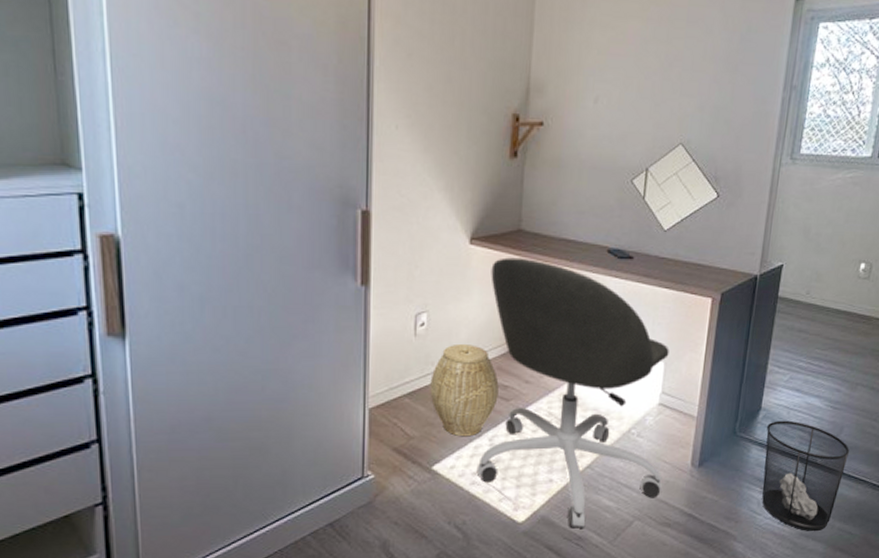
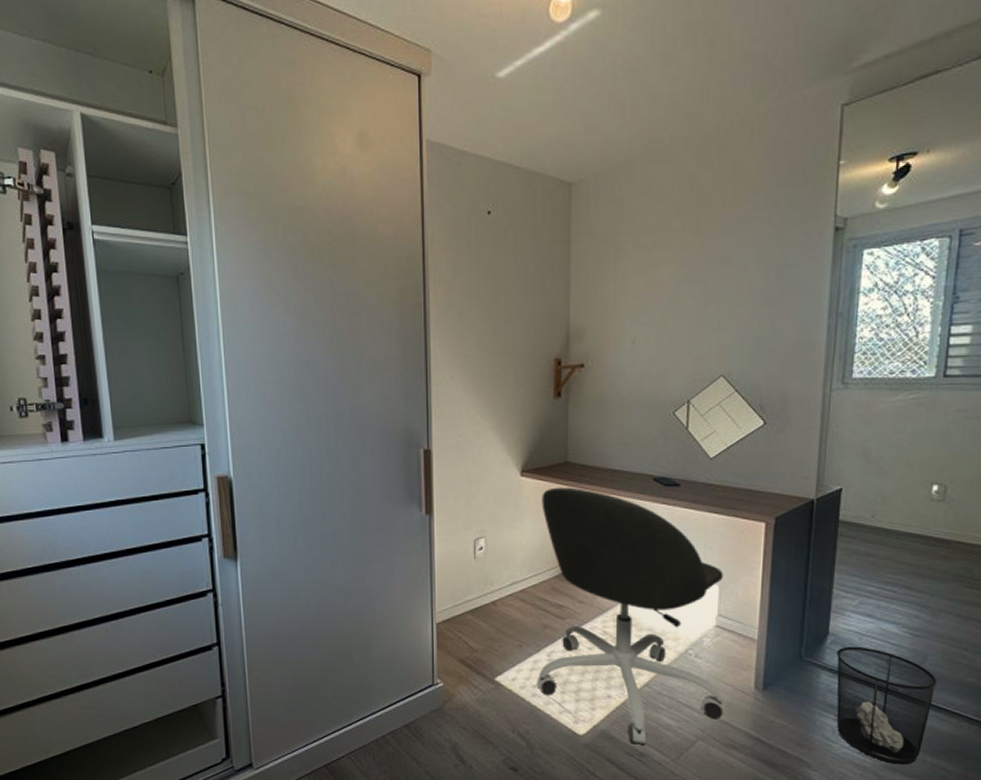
woven basket: present [430,343,499,437] -> none [490,565,554,652]

